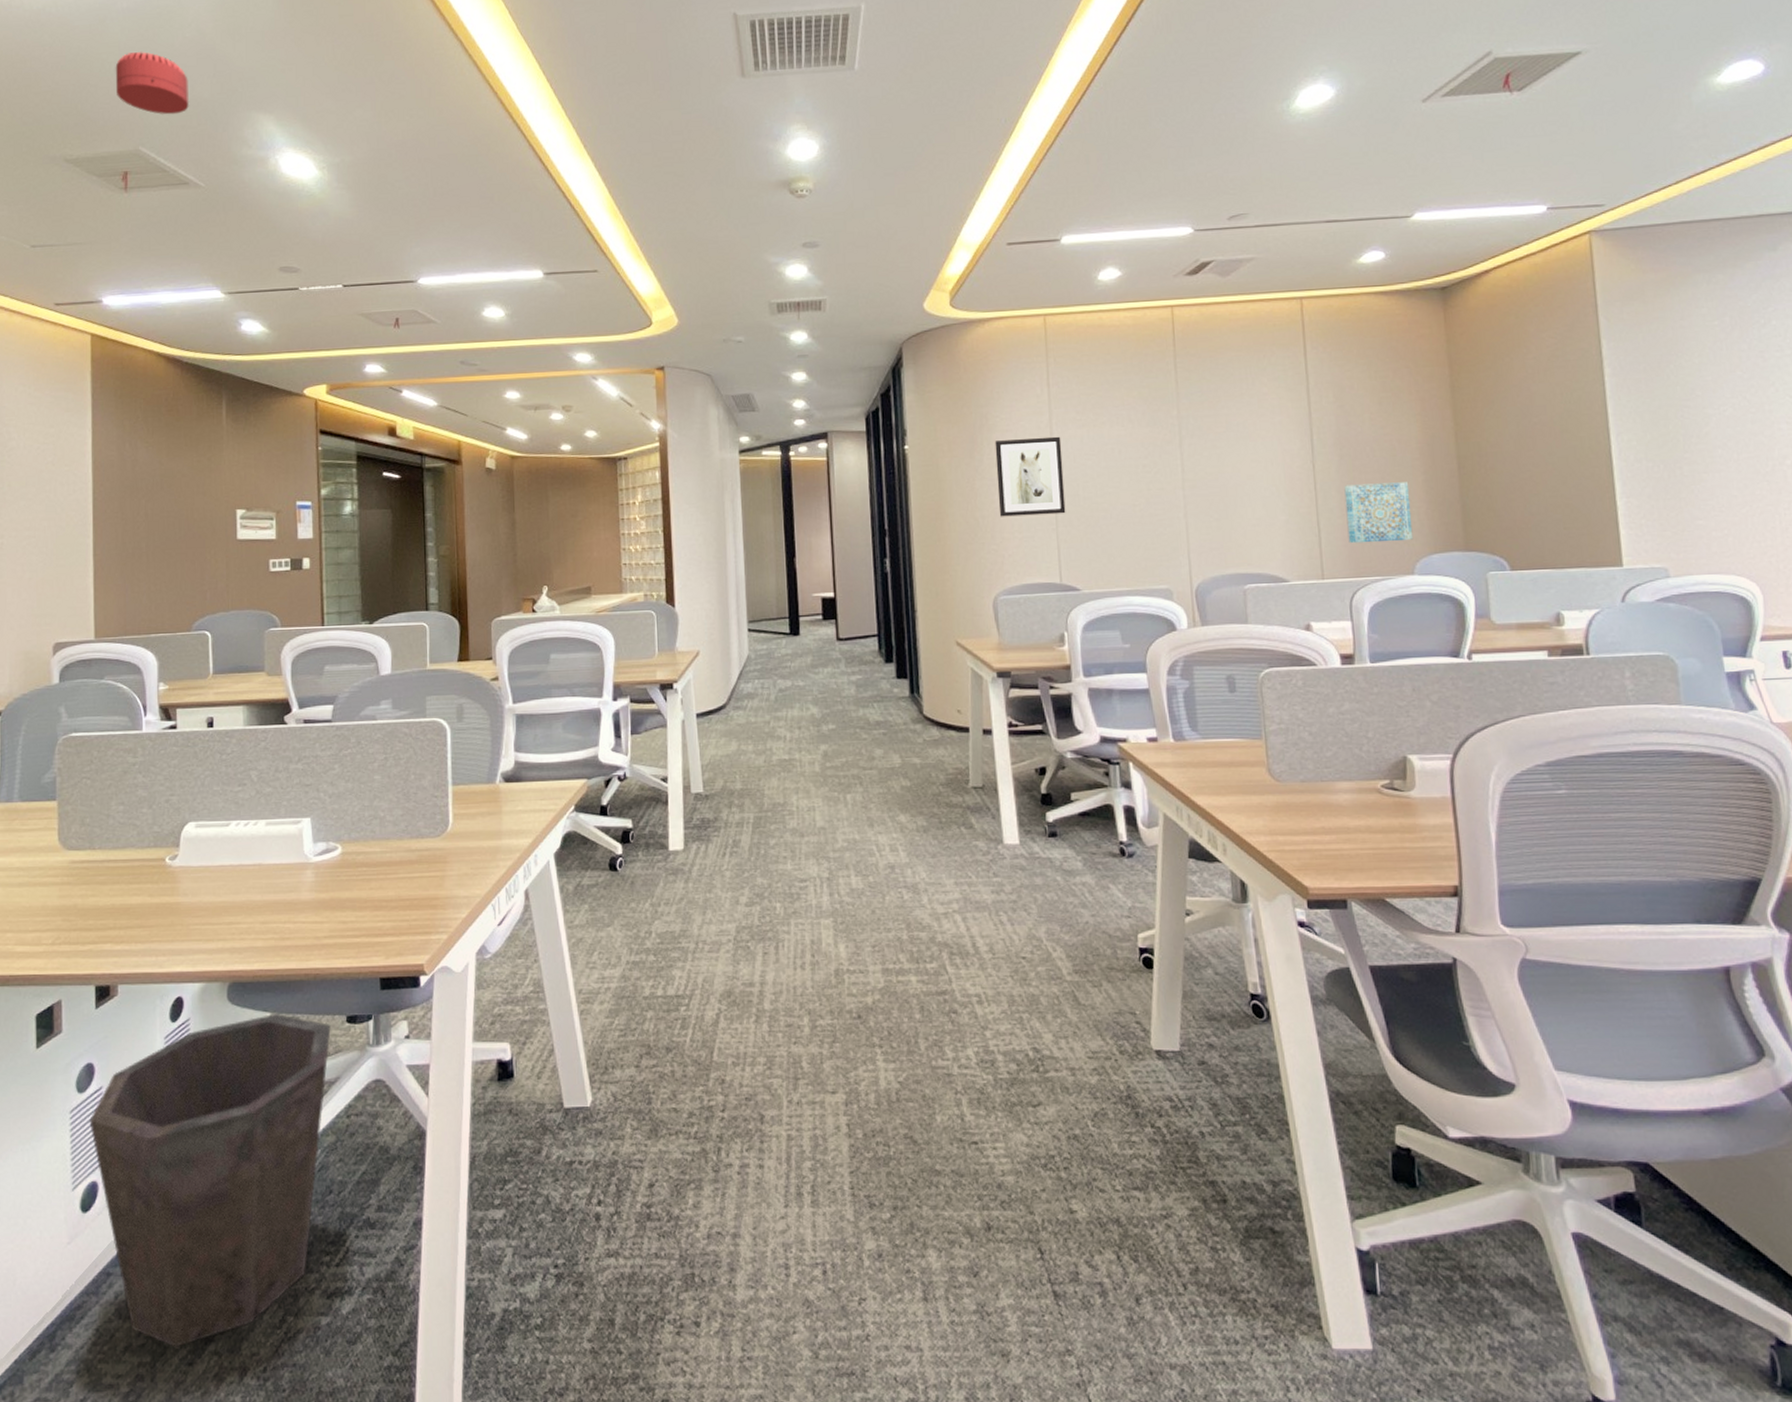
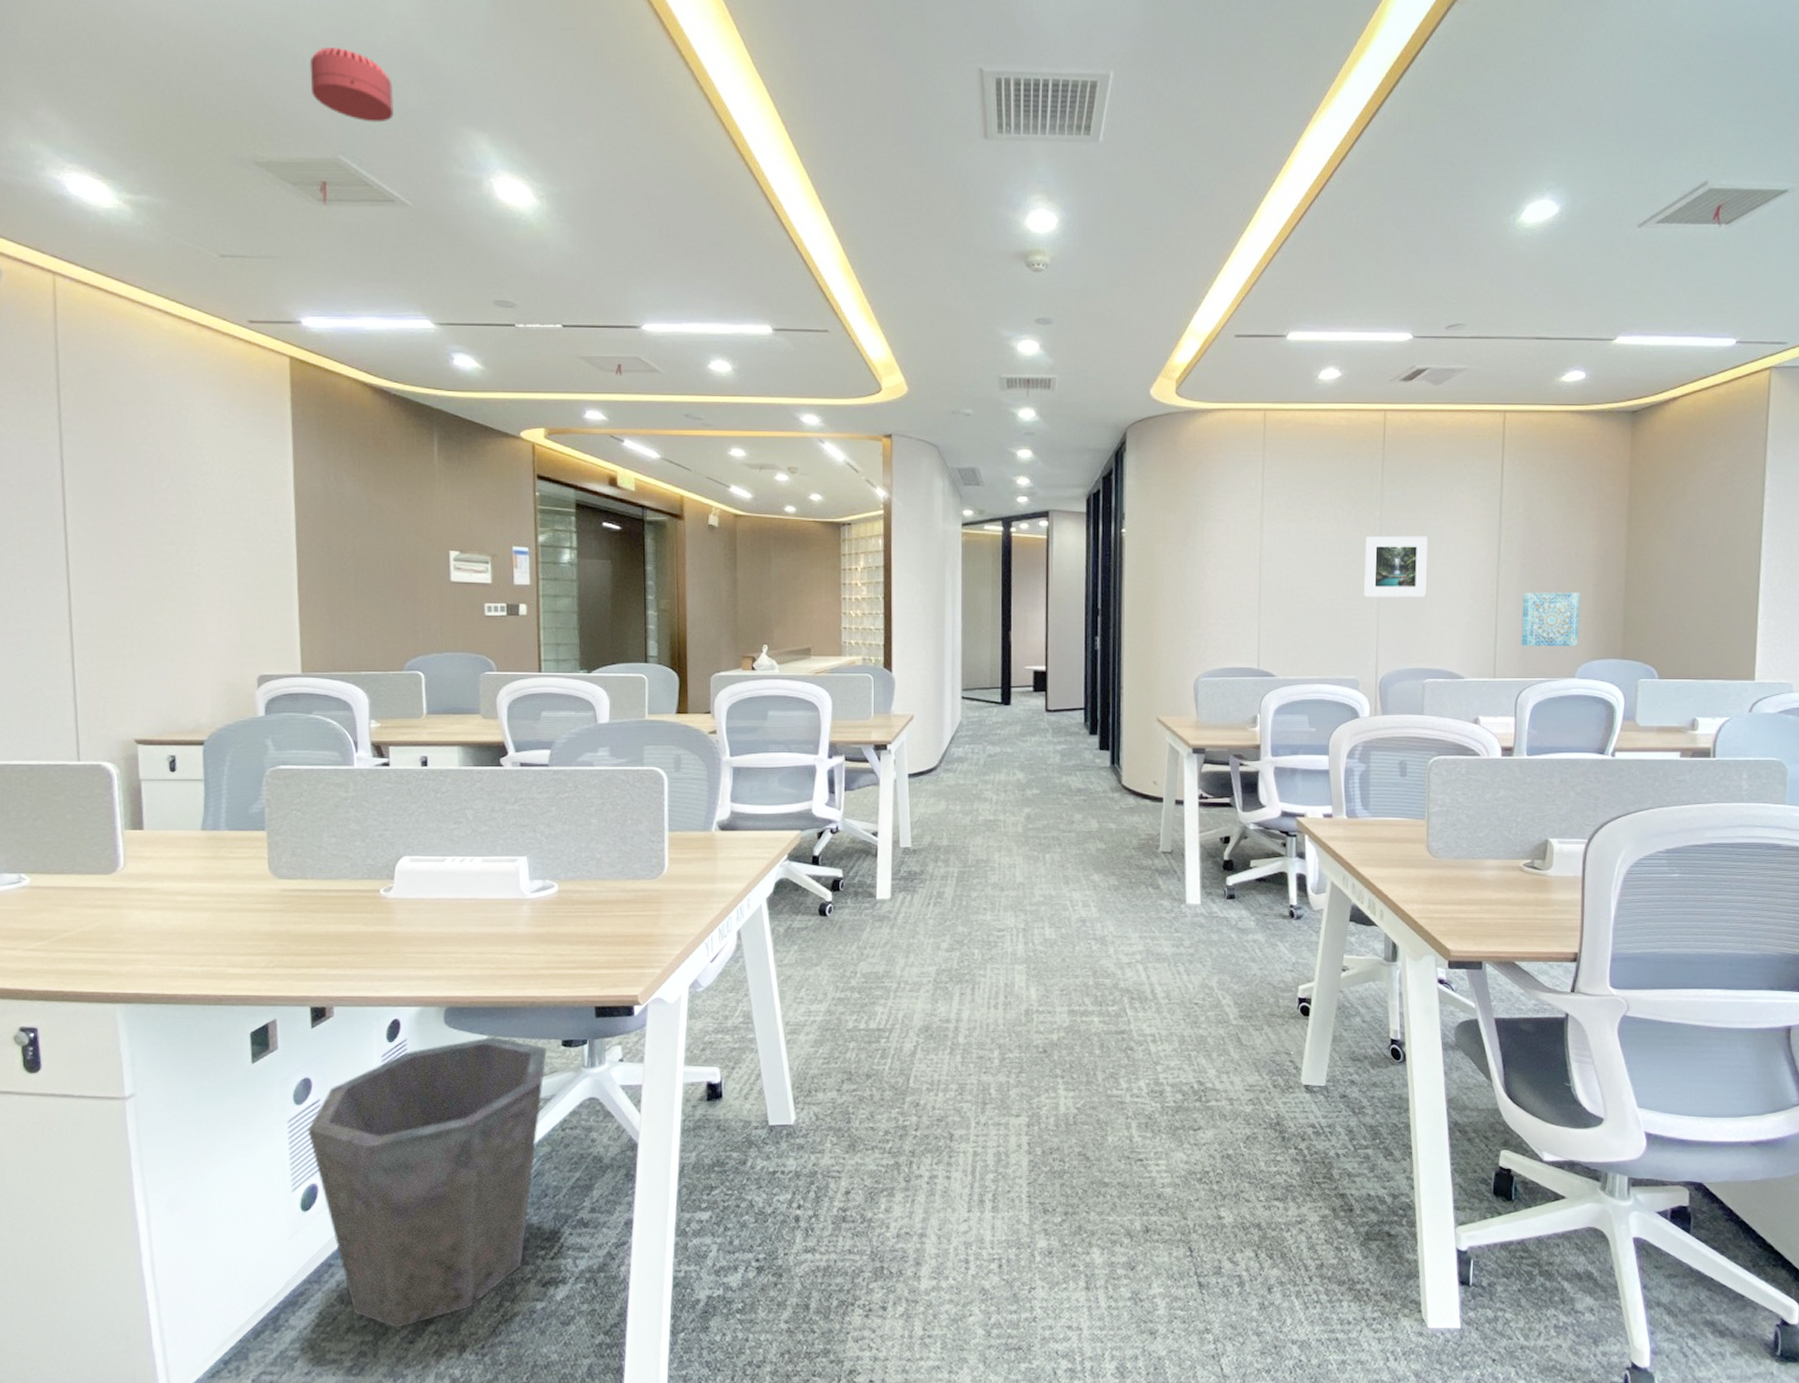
wall art: present [994,436,1066,517] -> none [1206,529,1270,604]
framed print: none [1164,432,1237,501] -> present [1364,535,1428,597]

